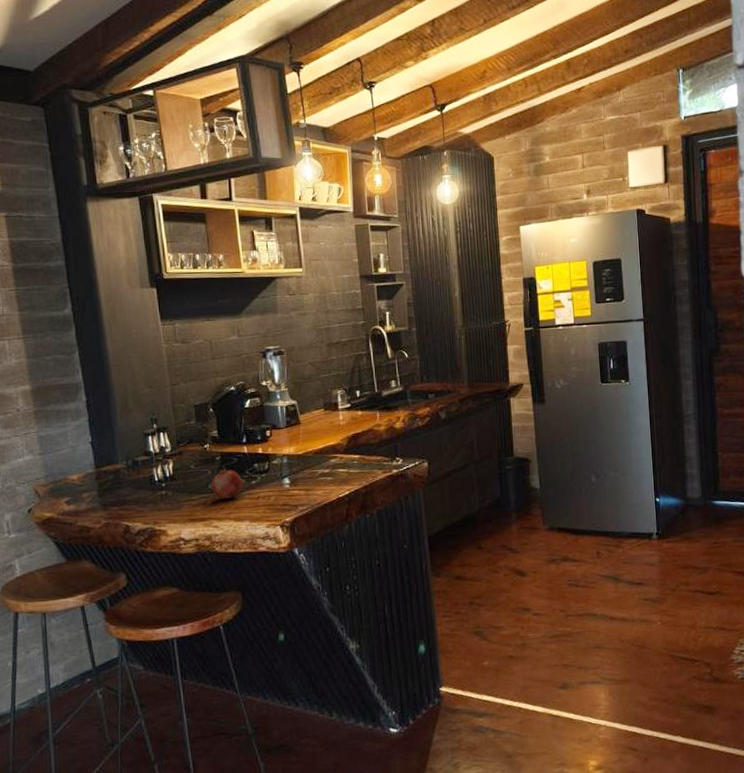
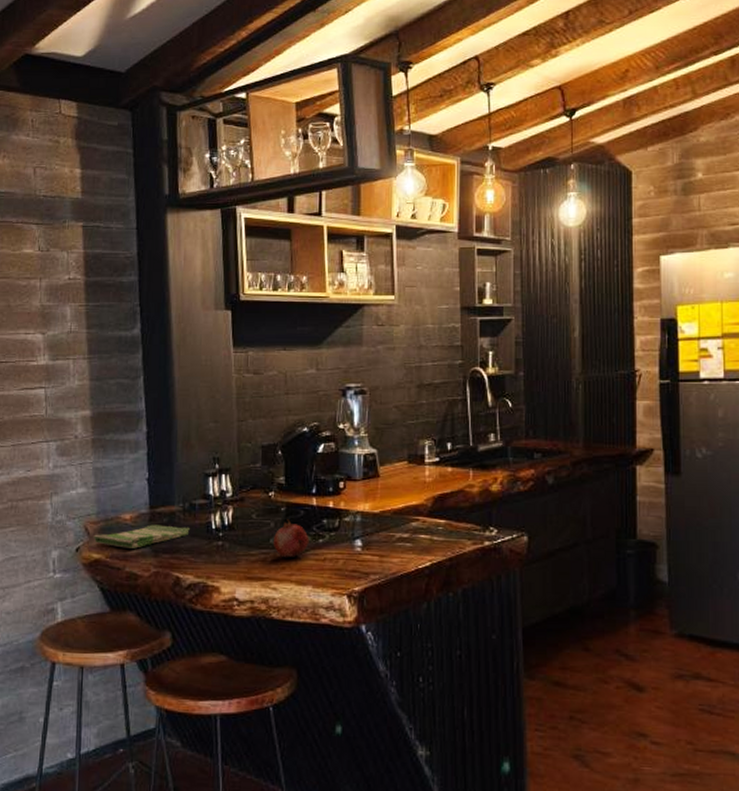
dish towel: none [43,481,135,505] -> present [93,524,190,549]

